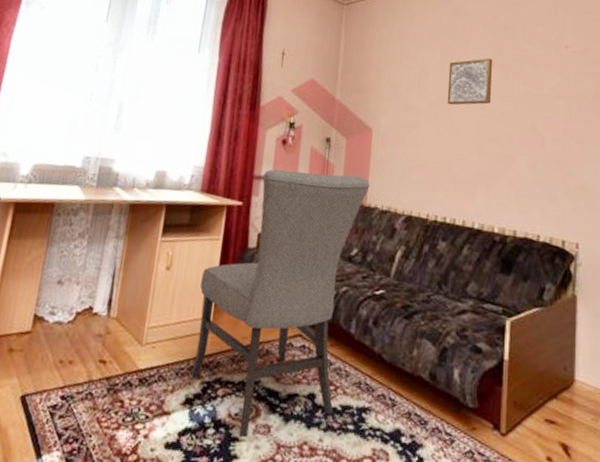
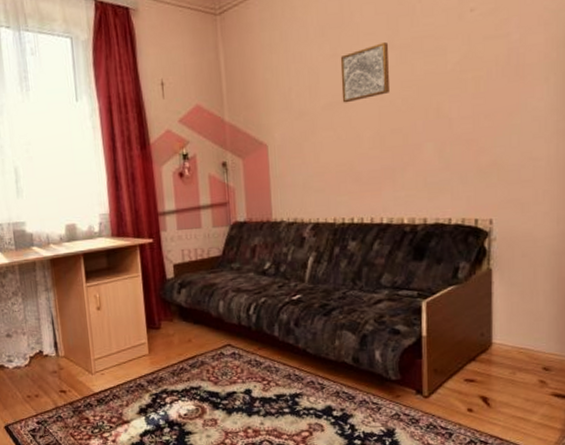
chair: present [191,169,370,438] -> none [130,194,273,431]

